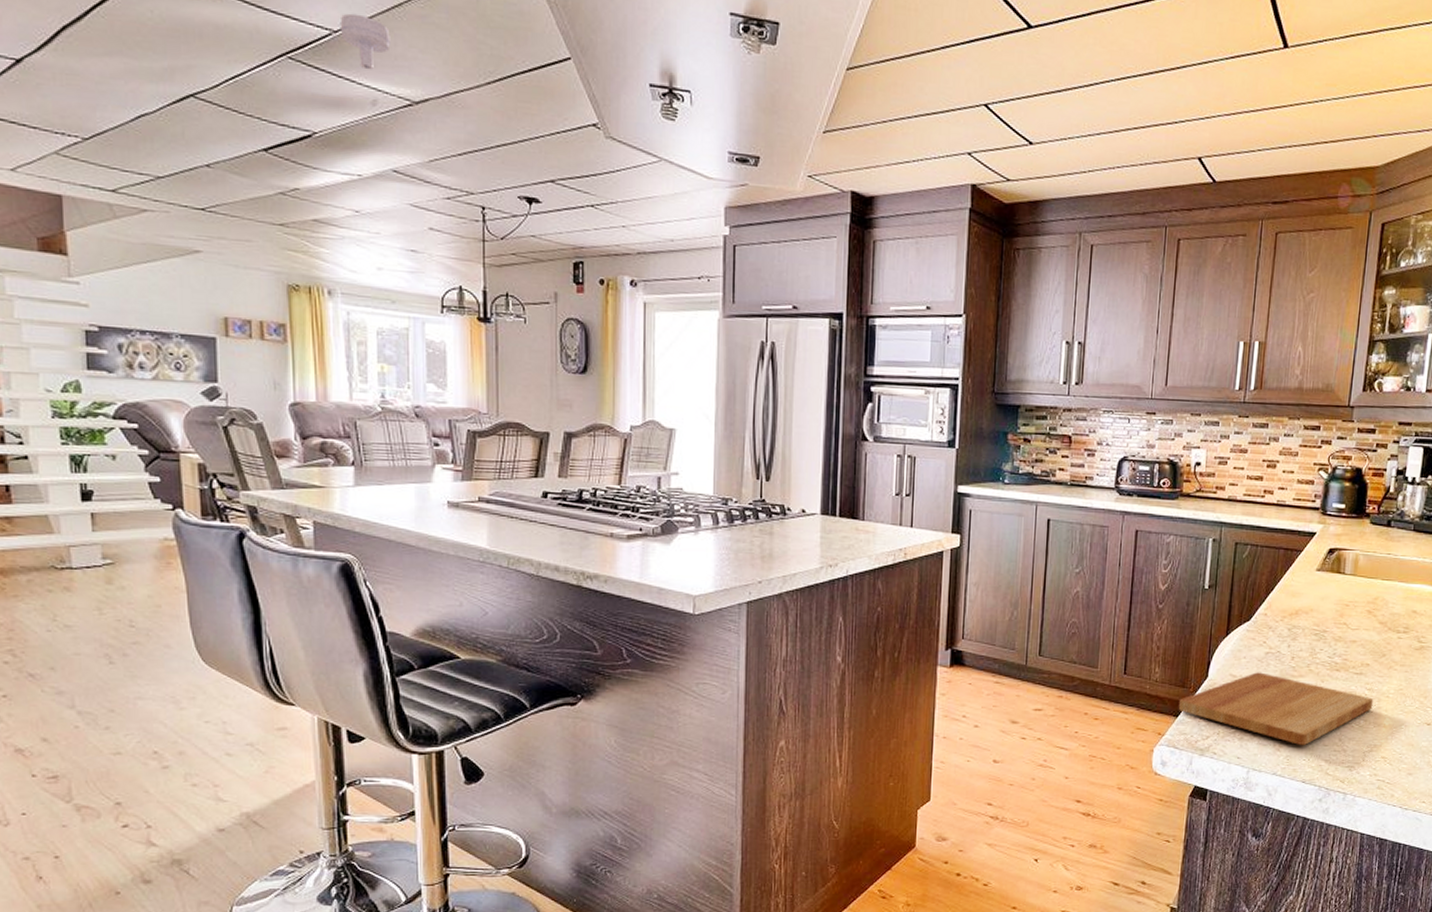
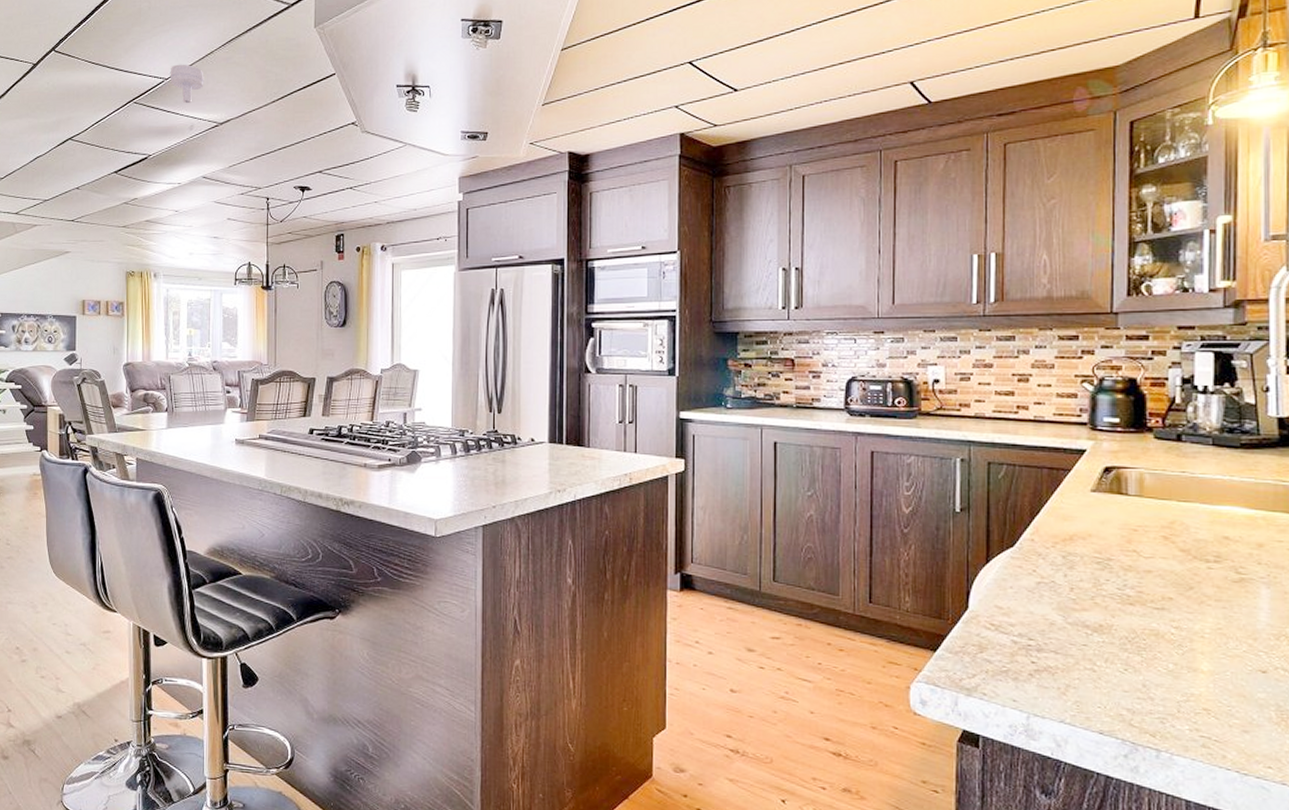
cutting board: present [1178,672,1374,746] -> none [935,604,1184,691]

